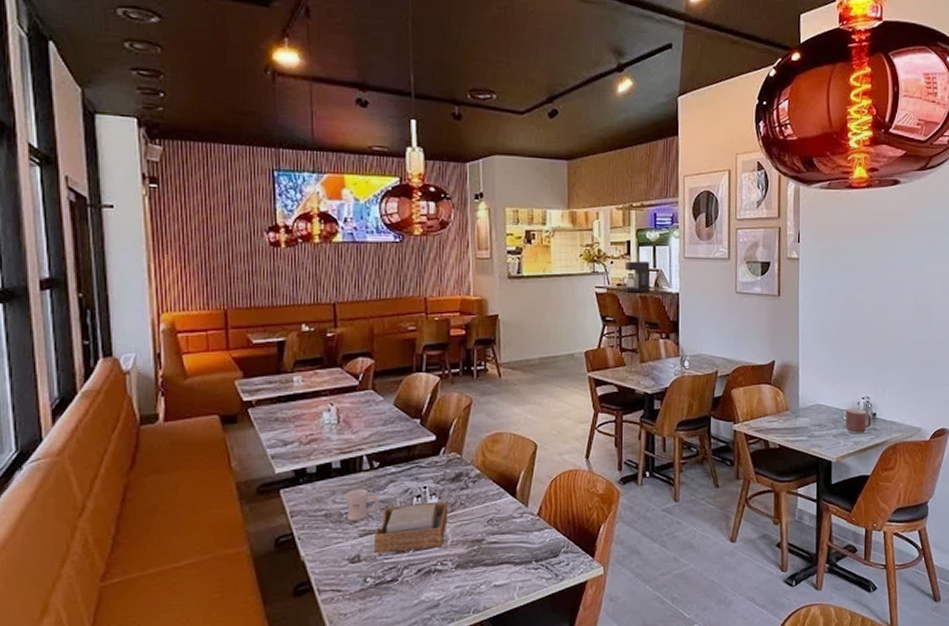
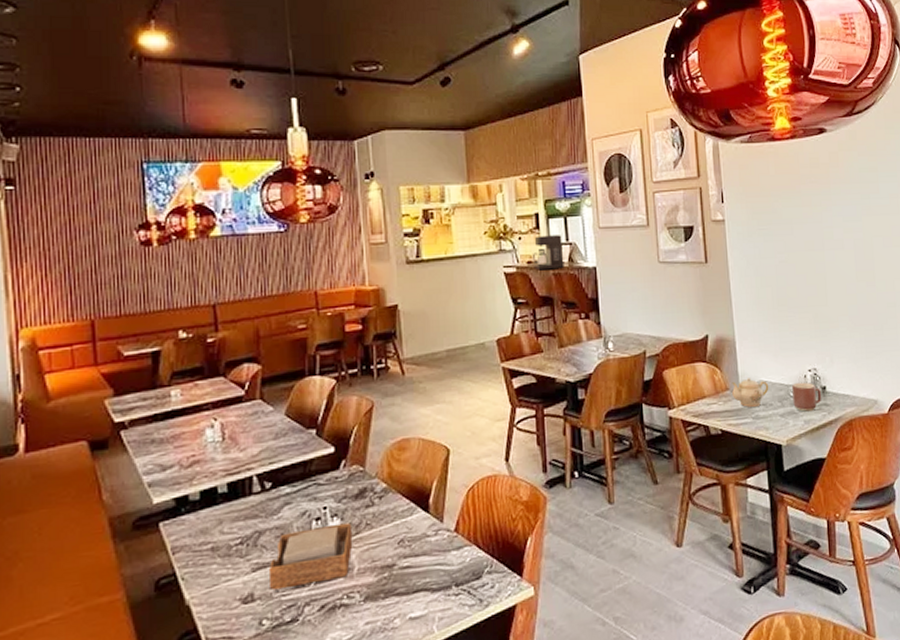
mug: present [344,489,380,521] -> none [233,514,274,554]
teapot: none [792,401,825,428] -> present [732,378,769,408]

